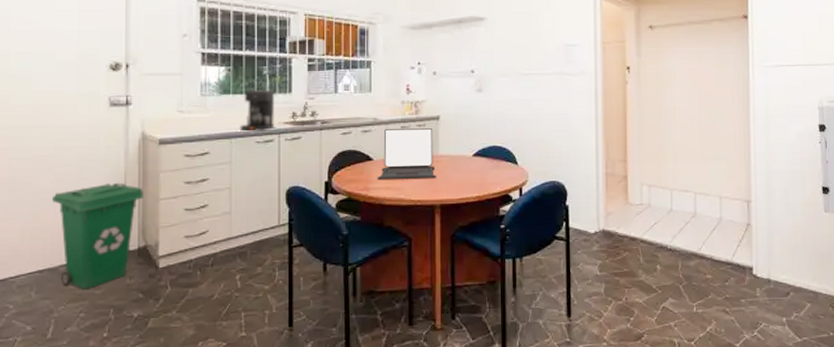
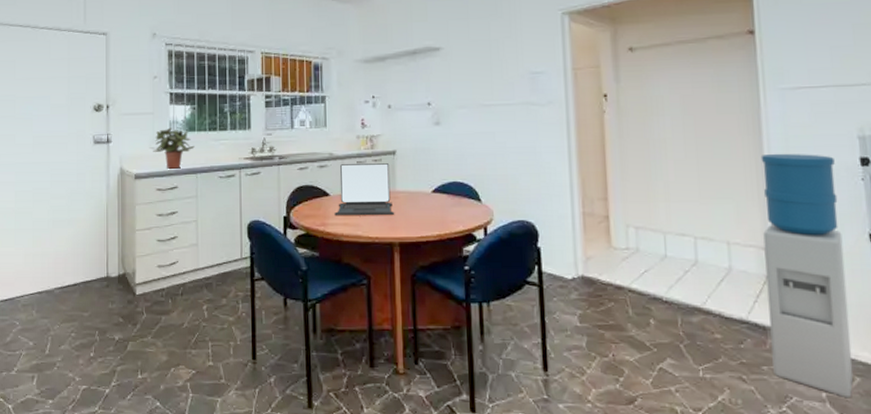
recycling bin: present [52,182,143,289] -> none [49,213,122,311]
potted plant: none [181,90,229,134] -> present [153,127,195,169]
coffee maker: present [240,90,274,133] -> none [204,127,235,168]
water cooler: none [747,120,806,321] -> present [760,153,854,399]

